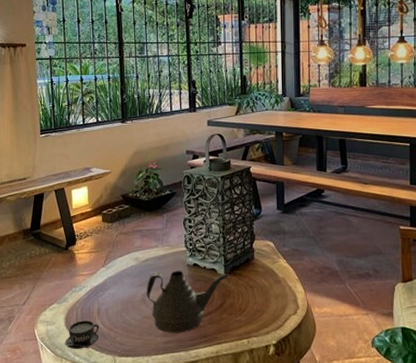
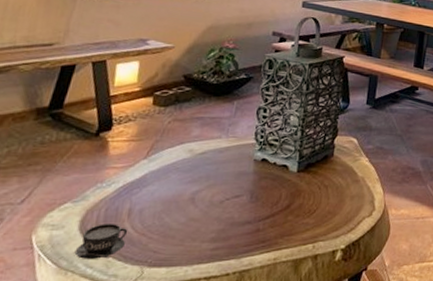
teapot: present [146,270,228,333] -> none [196,165,302,238]

